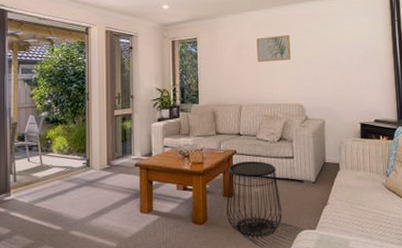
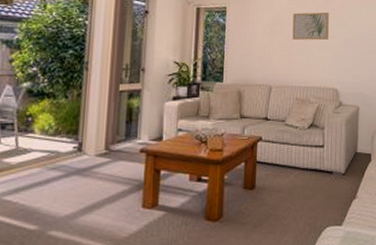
side table: present [226,161,283,236] -> none [246,149,308,234]

